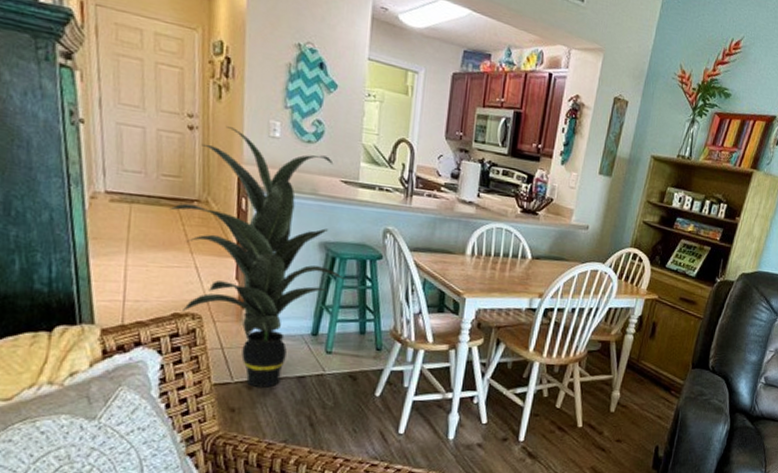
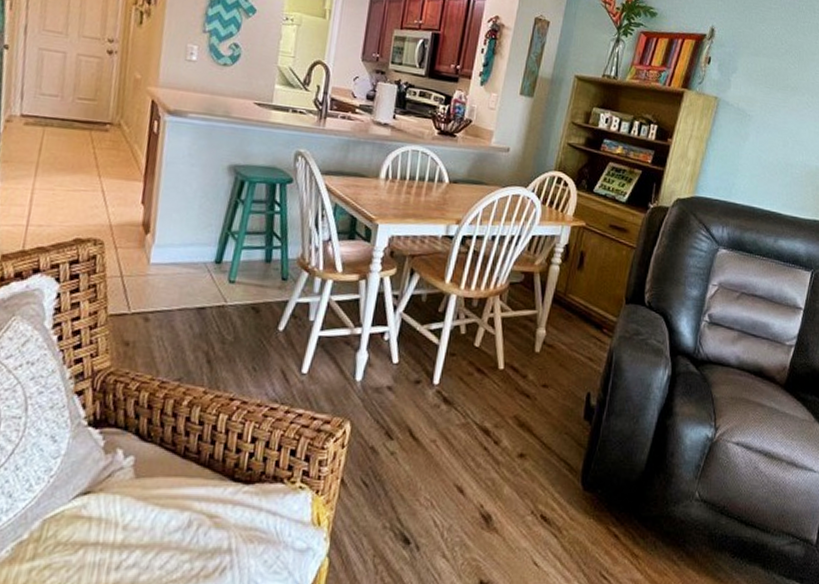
indoor plant: present [169,126,347,388] -> none [81,51,255,320]

